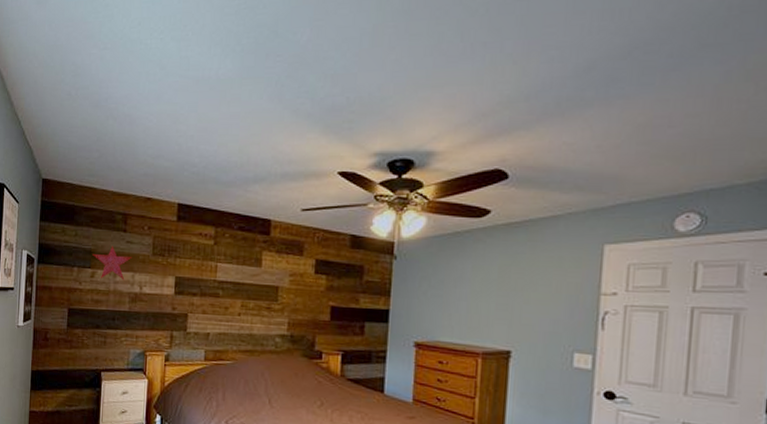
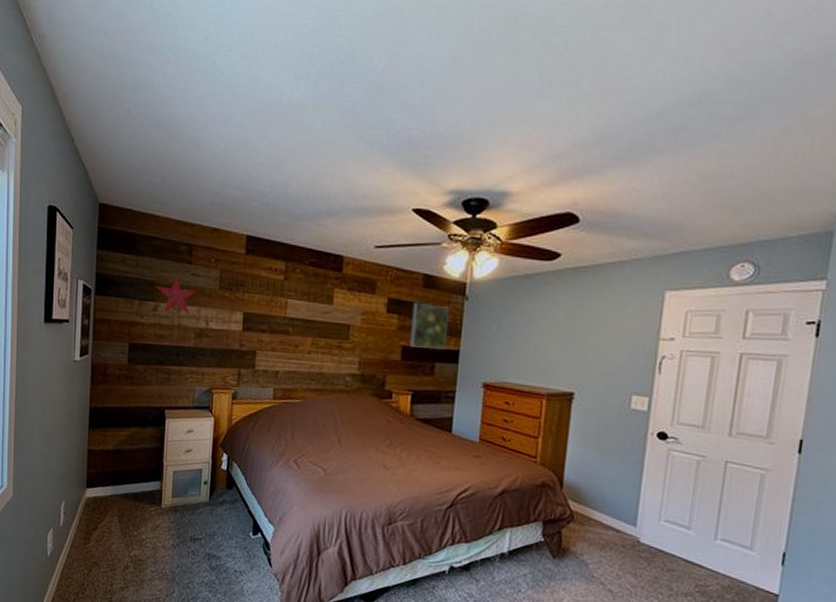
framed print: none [339,263,377,310] -> present [410,303,449,351]

